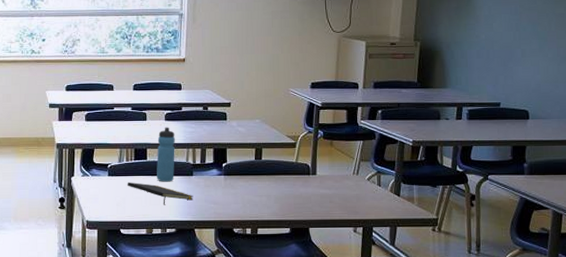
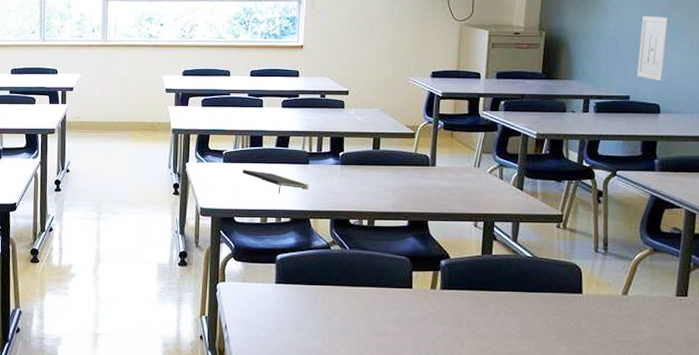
water bottle: present [157,127,175,182] -> none [272,114,291,170]
wall art: none [507,25,537,88] -> present [636,16,669,81]

